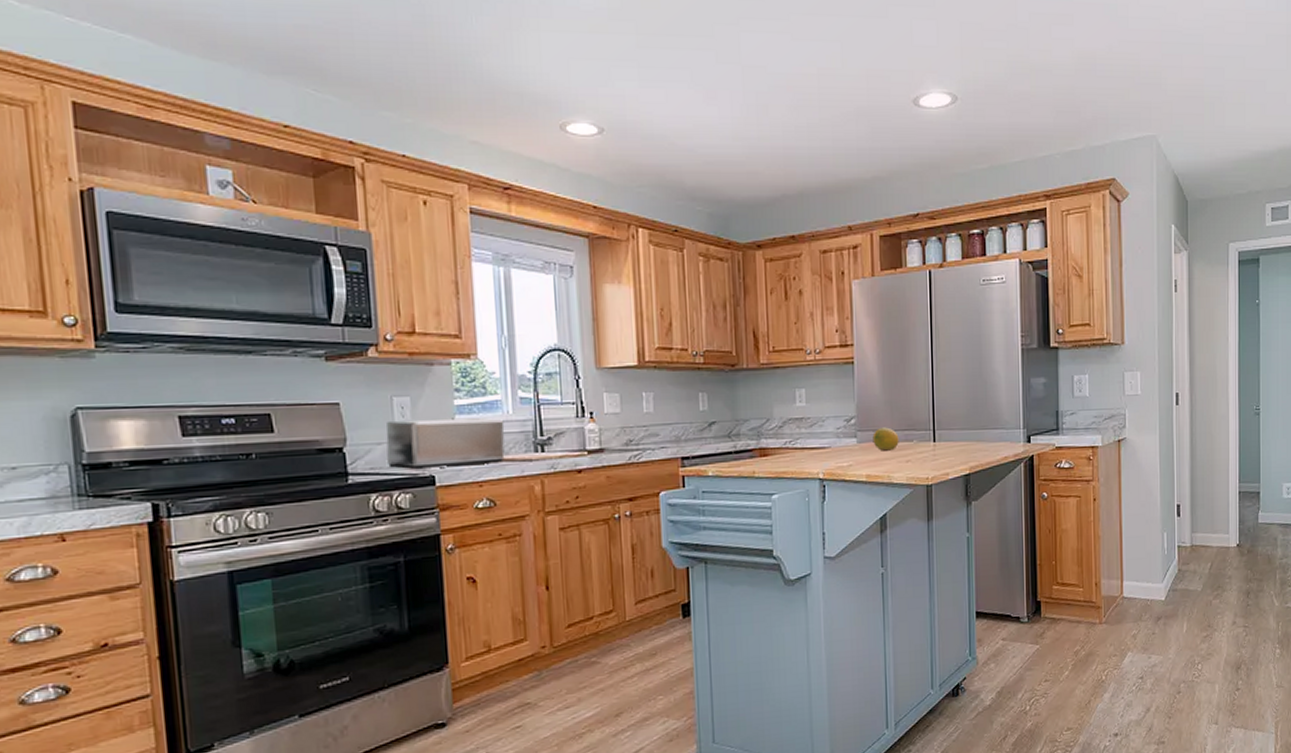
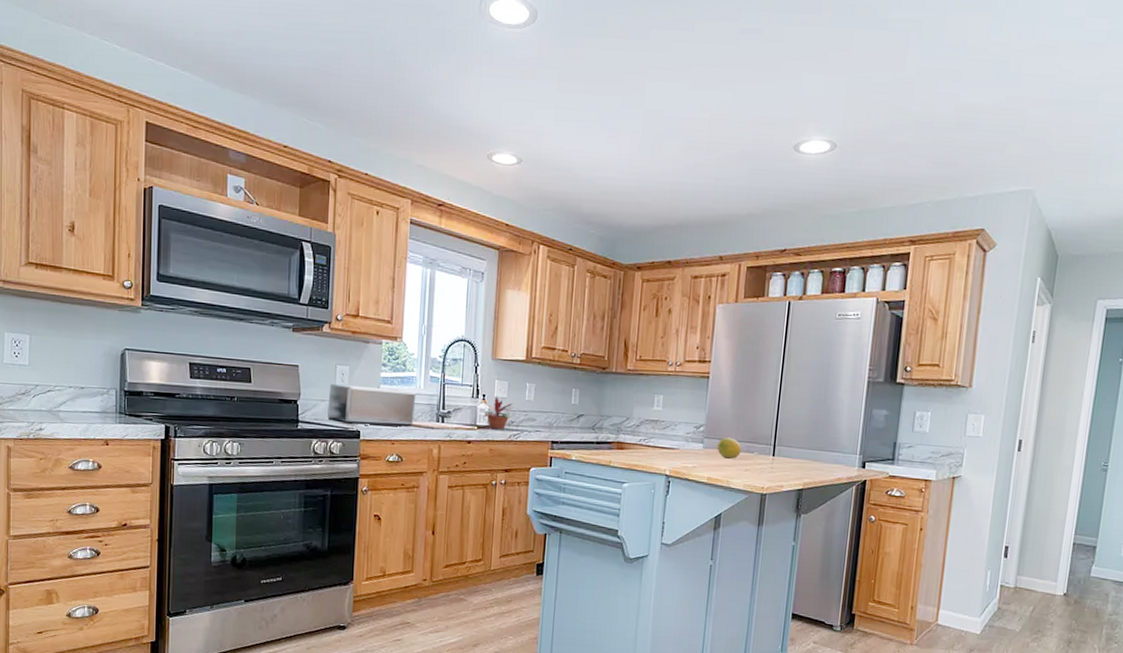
potted plant: none [594,412,630,451] -> present [484,396,514,429]

